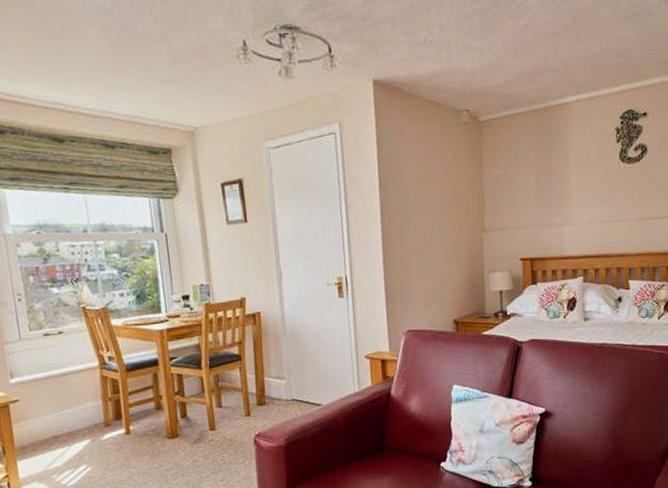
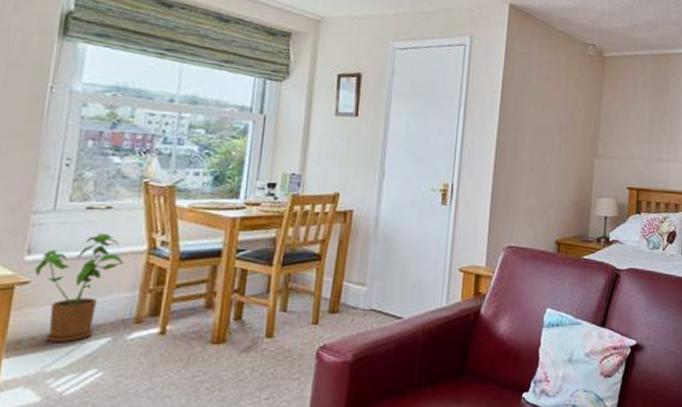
house plant: none [19,355,84,447] -> present [34,233,124,343]

